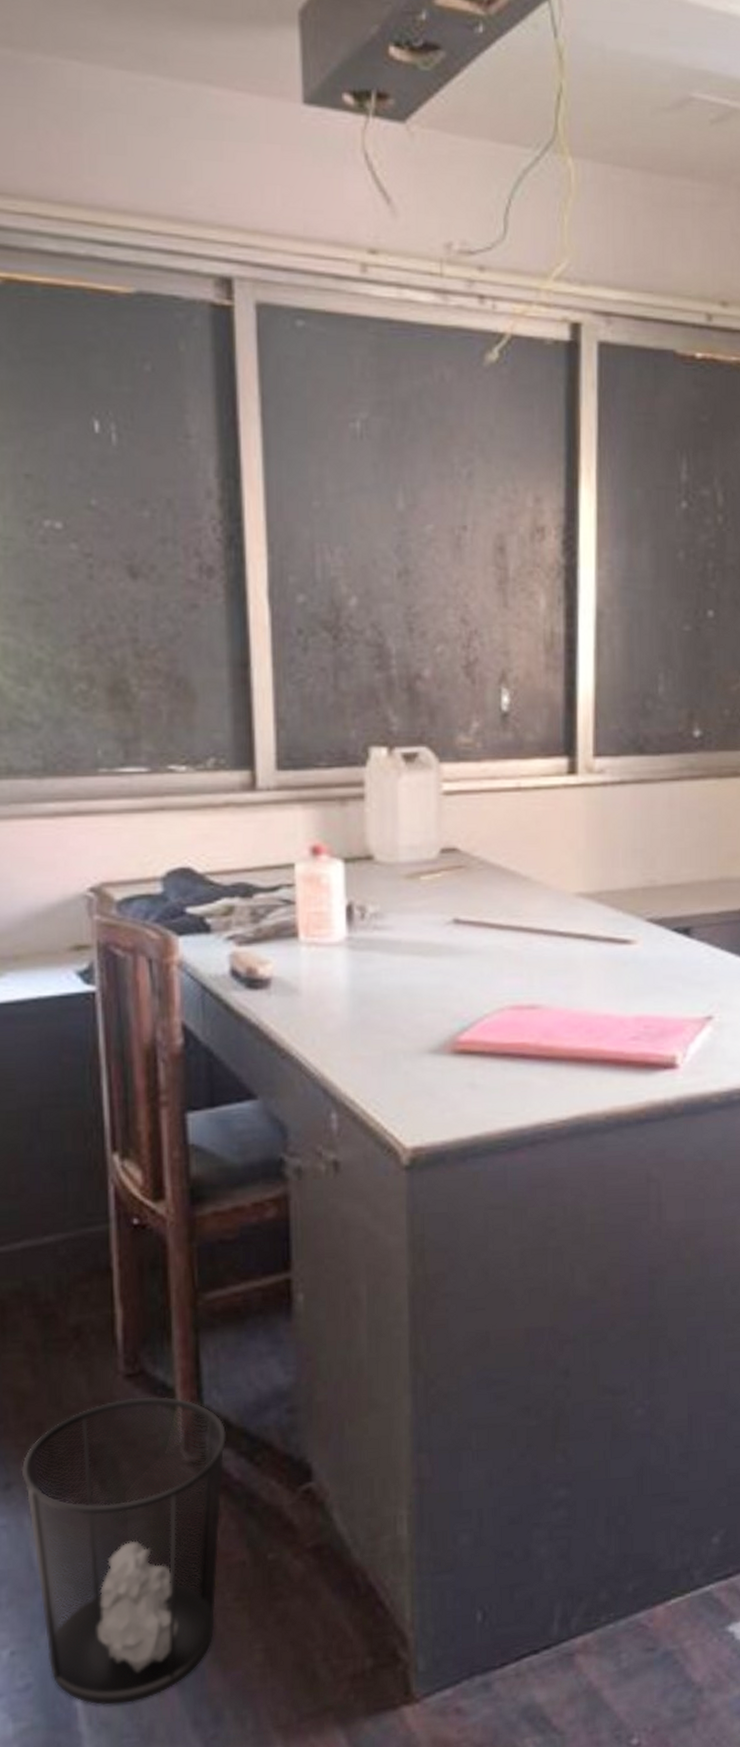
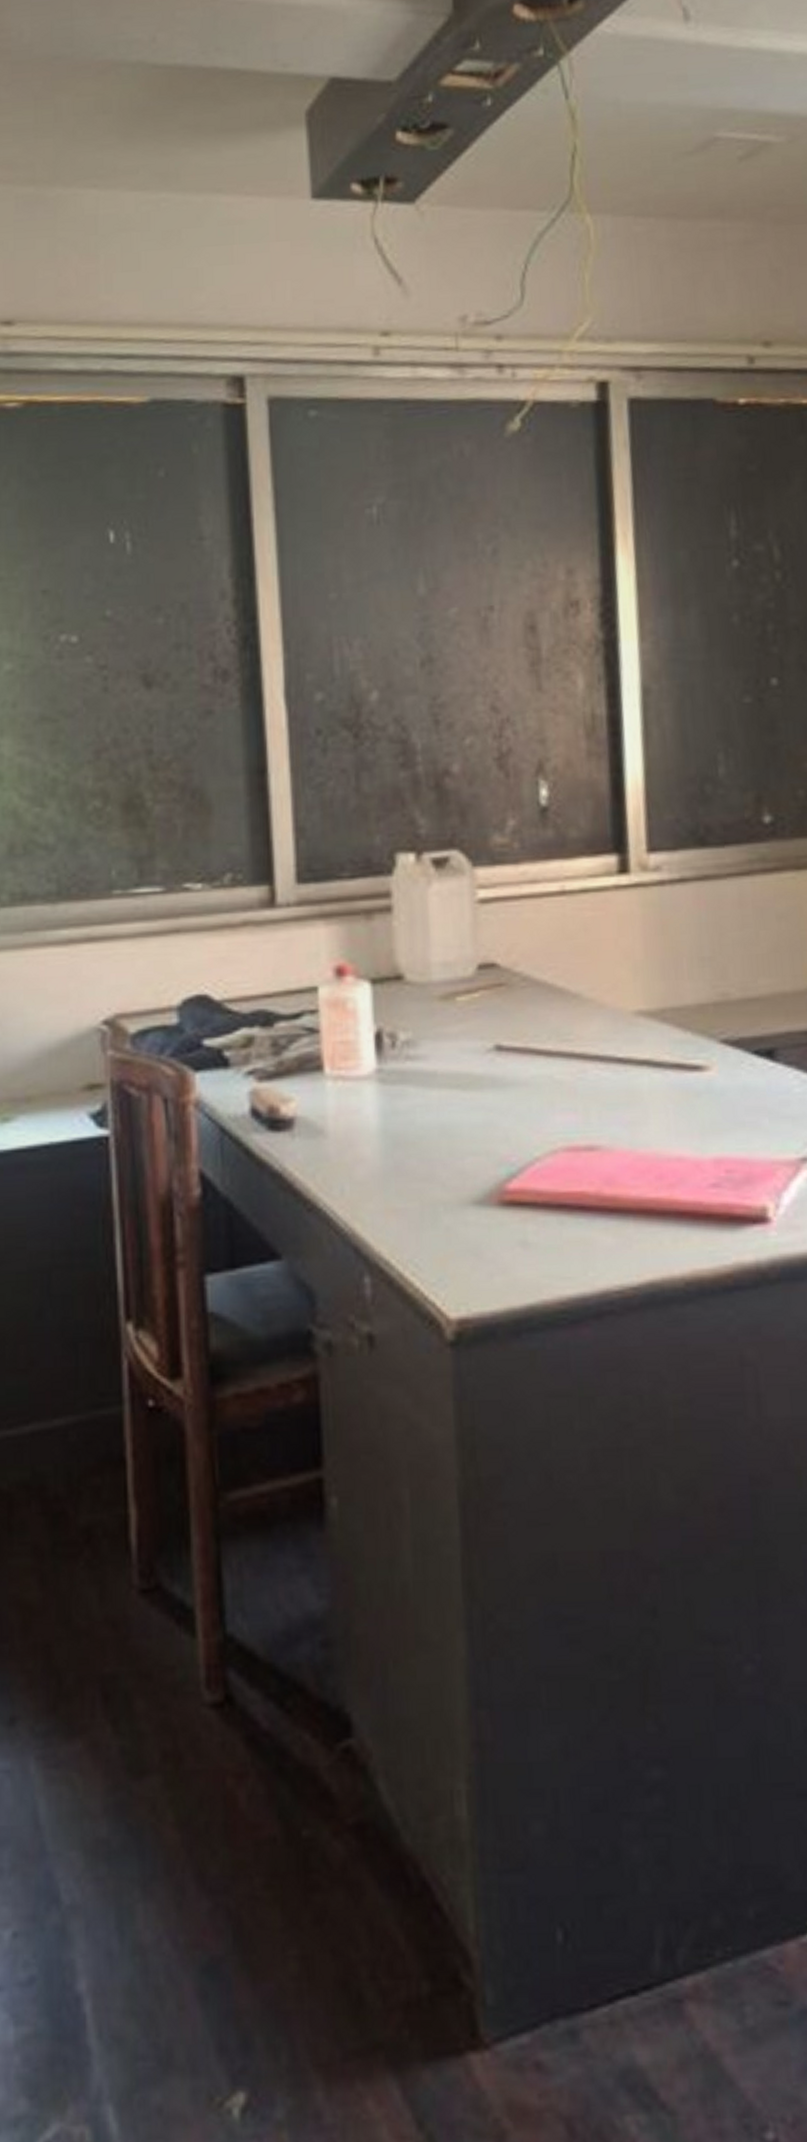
waste bin: present [21,1396,227,1706] -> none [27,1618,254,2014]

